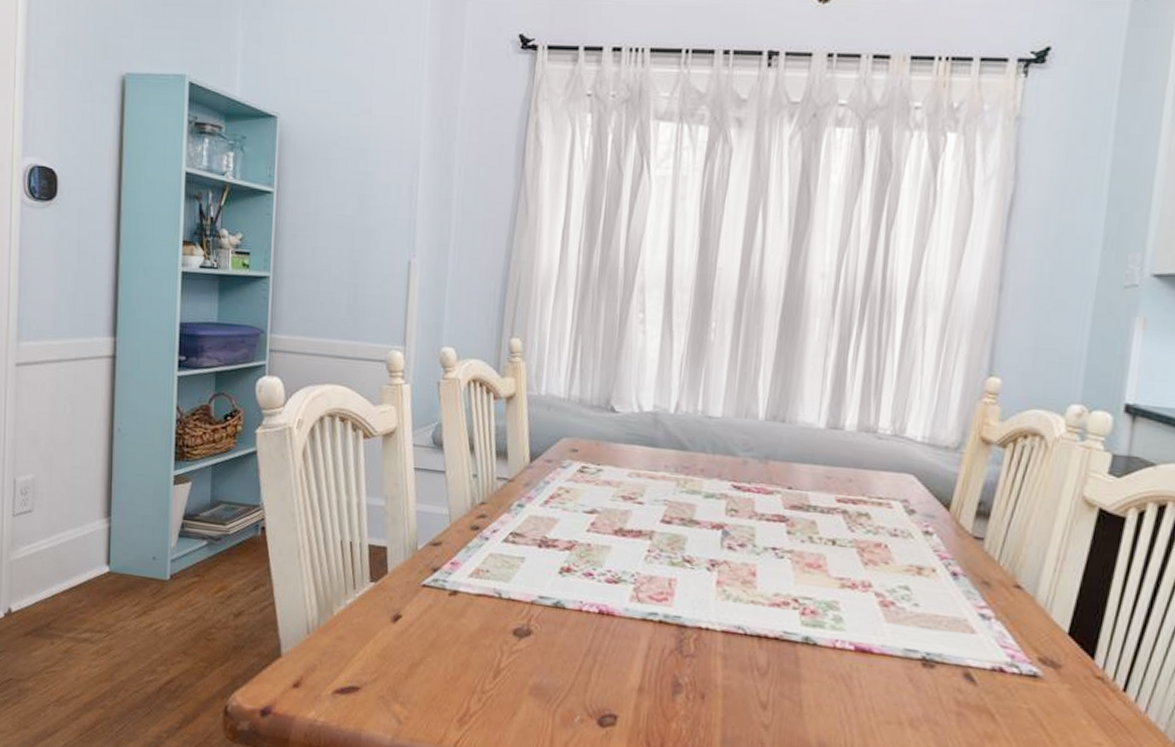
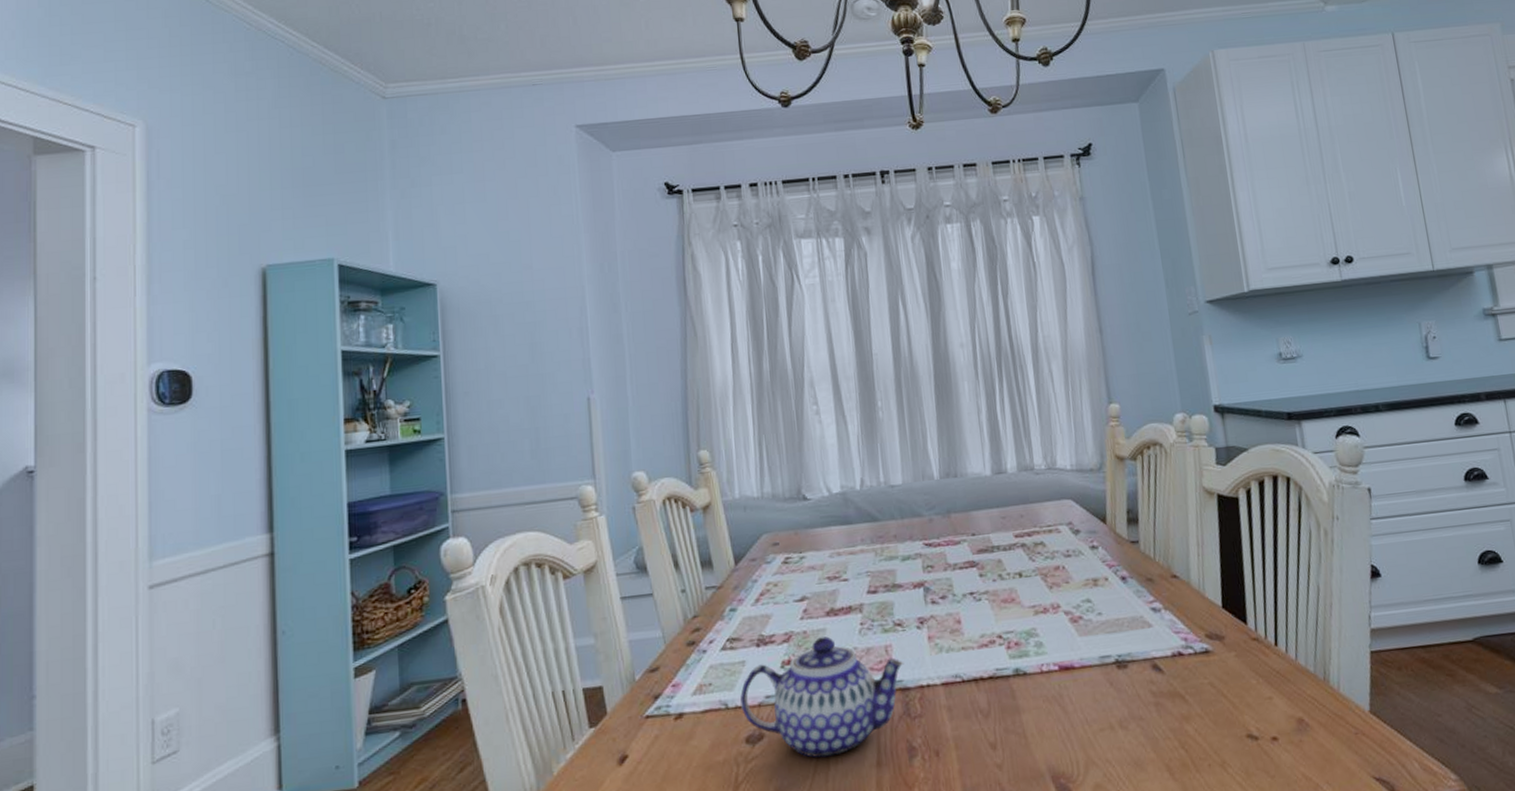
teapot: none [514,552,686,670] -> present [740,635,904,758]

